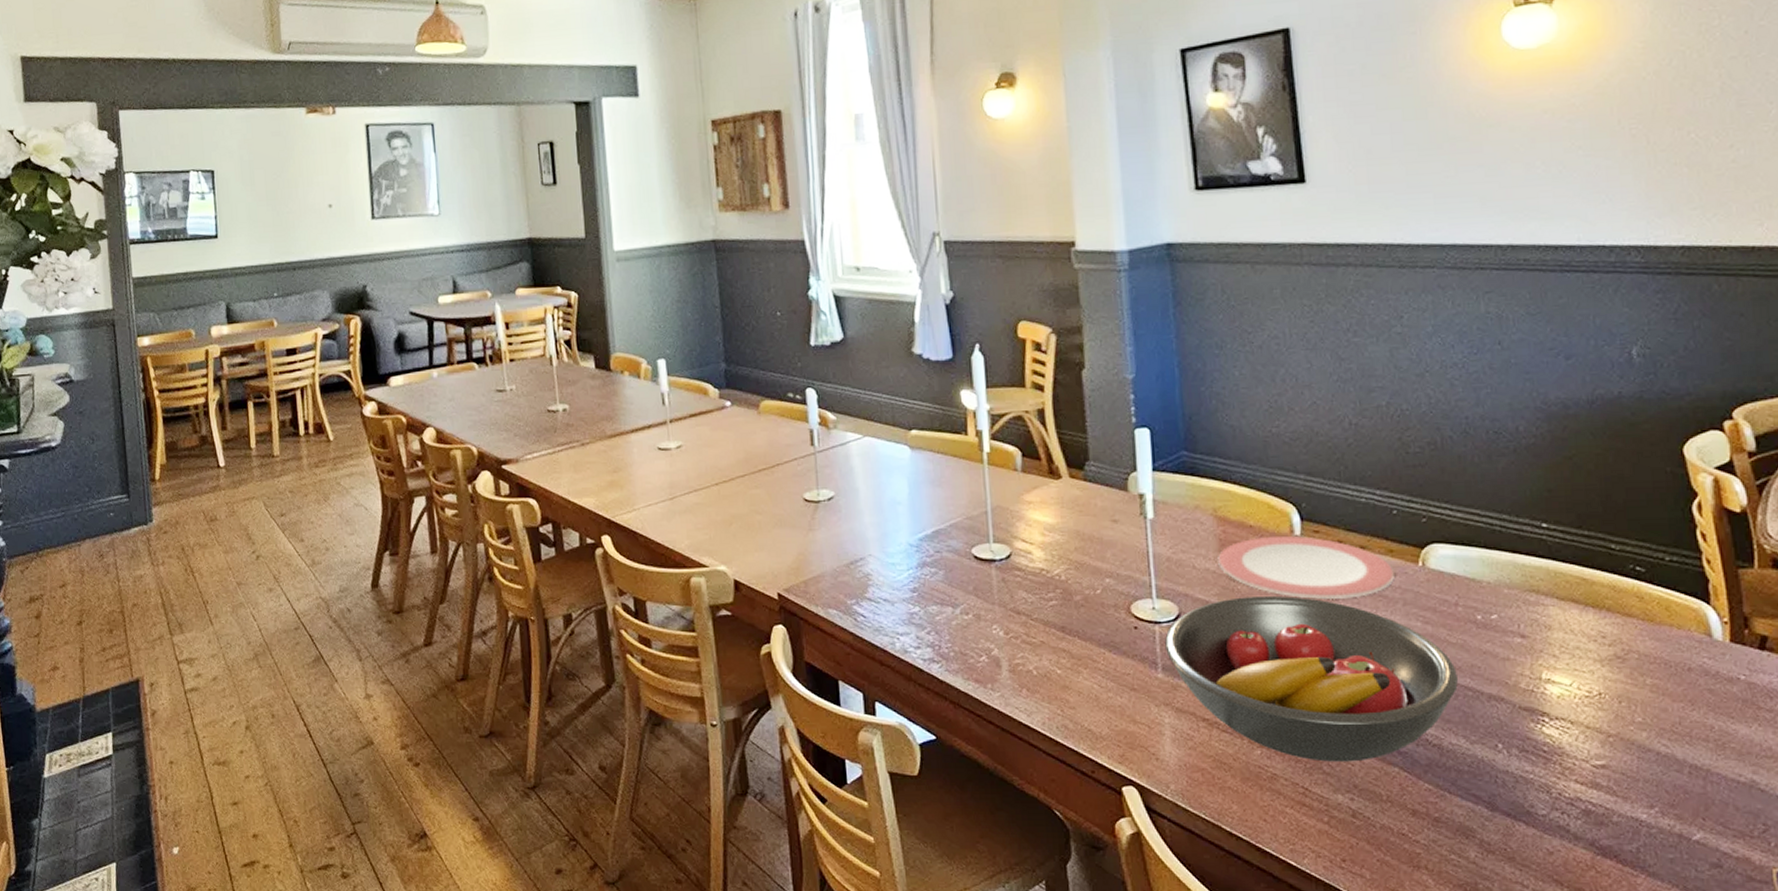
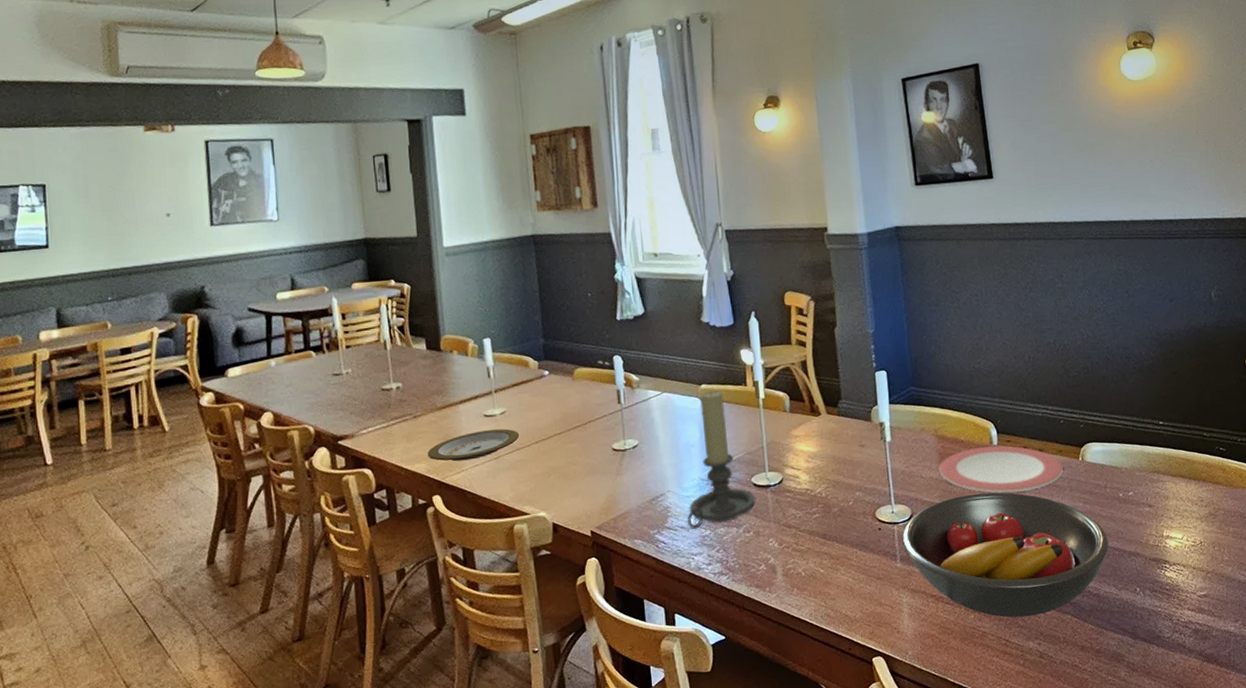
plate: none [596,465,698,499] -> present [427,428,520,462]
candle holder: none [892,437,976,604] -> present [687,390,756,529]

